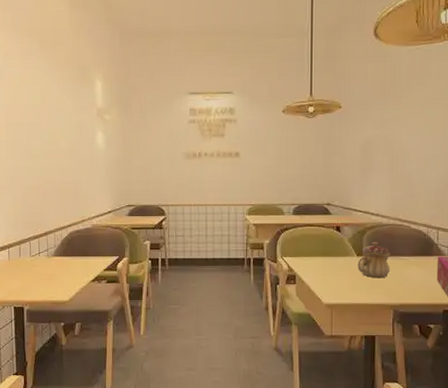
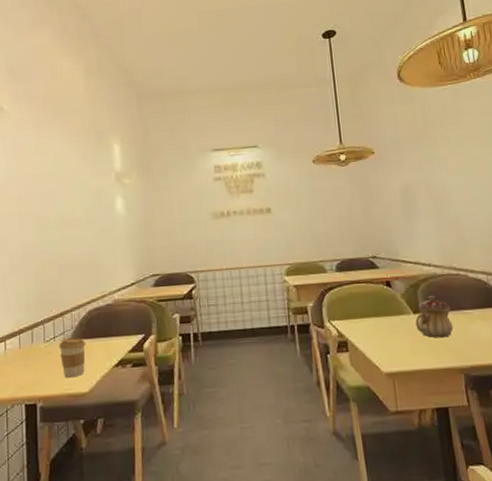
coffee cup: none [43,255,67,288] -> present [59,338,86,378]

